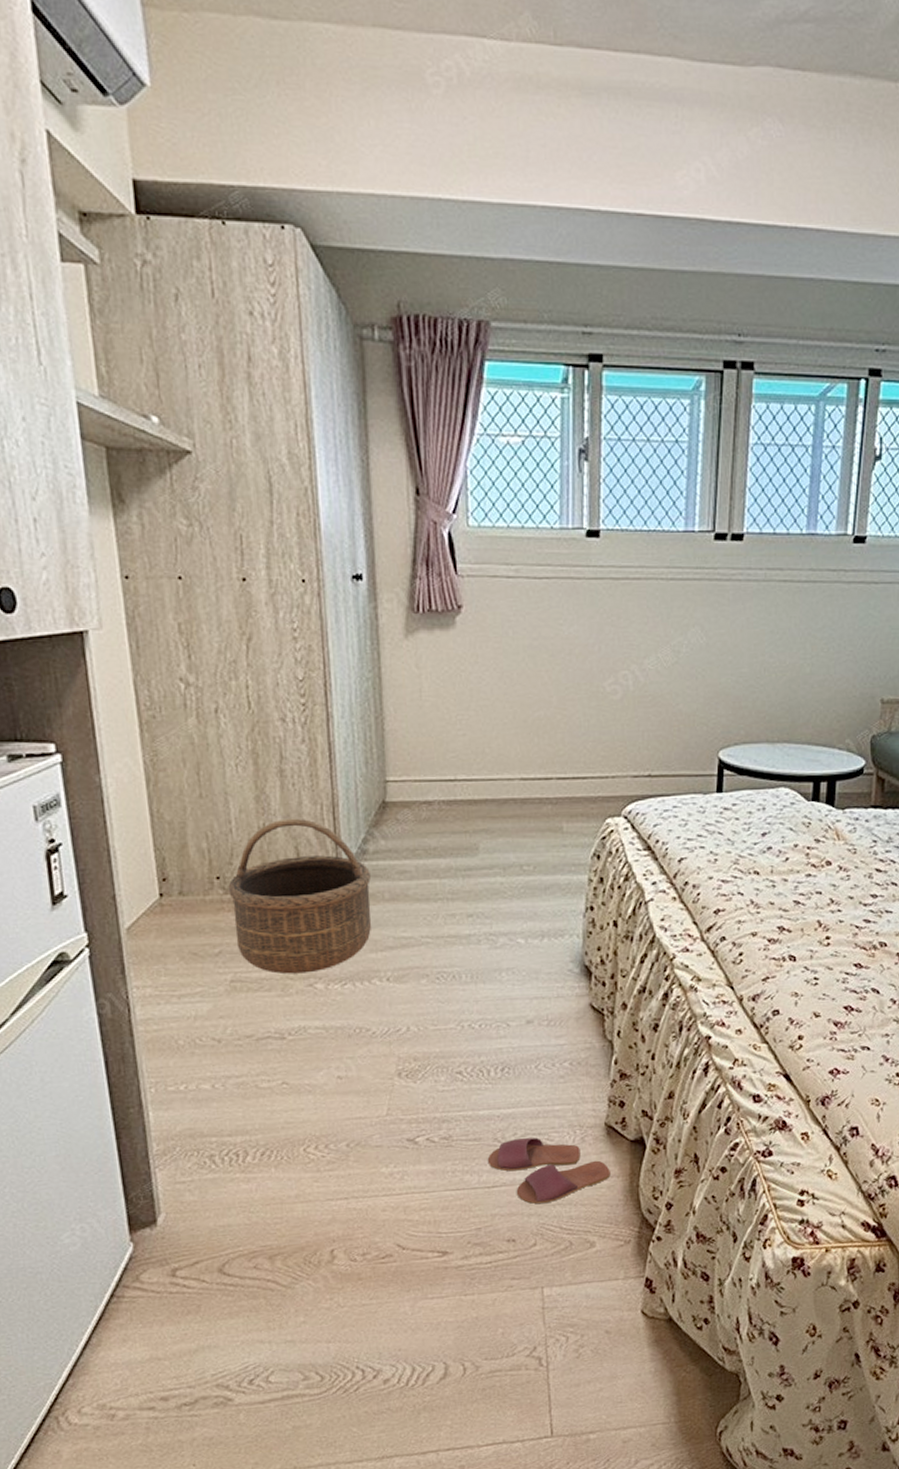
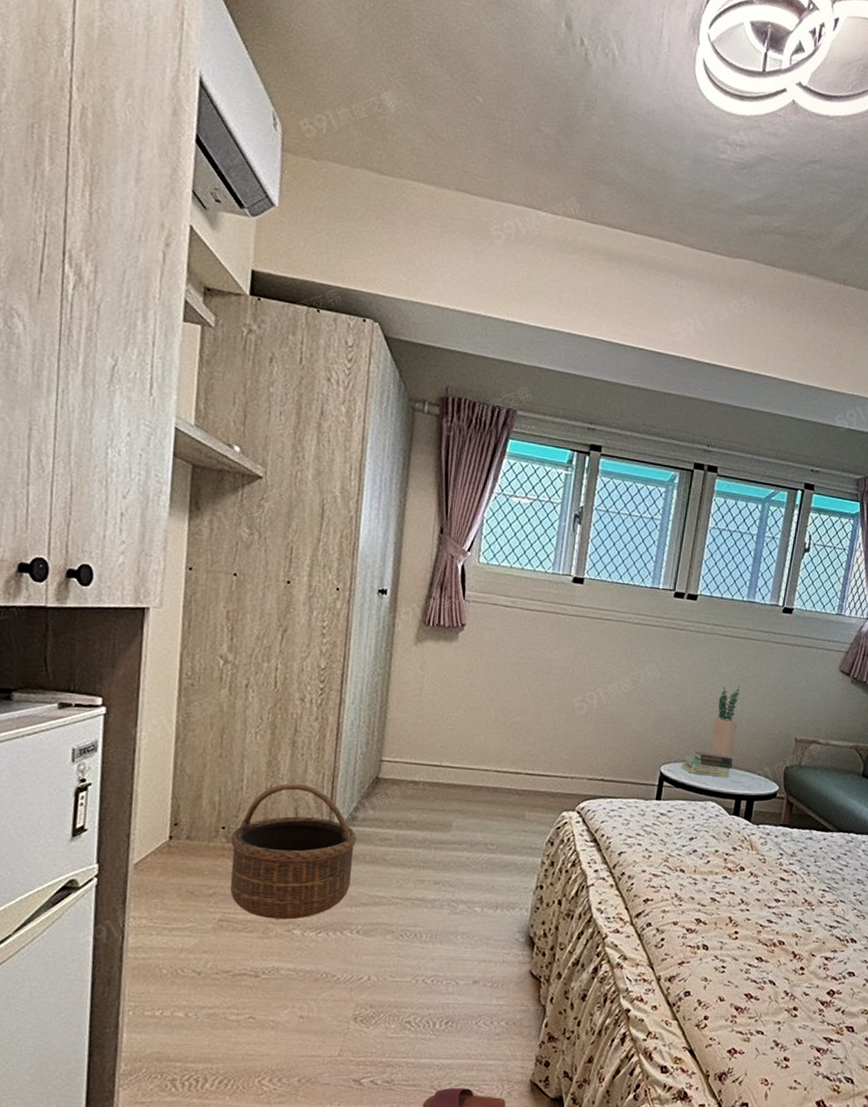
books: none [743,728,806,758] -> present [681,751,733,778]
vase: none [776,641,809,747] -> present [709,685,741,770]

